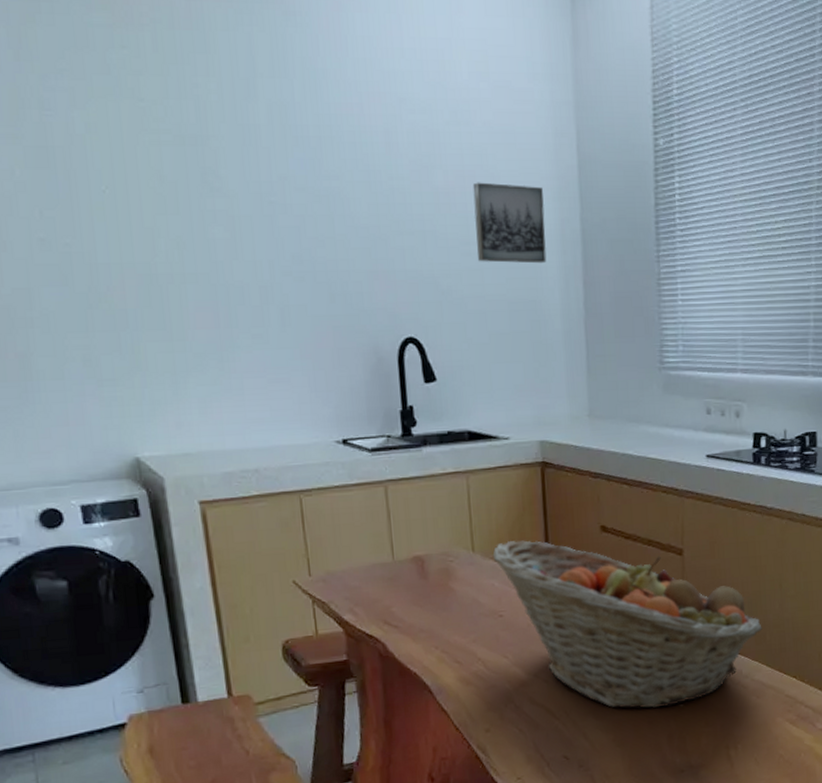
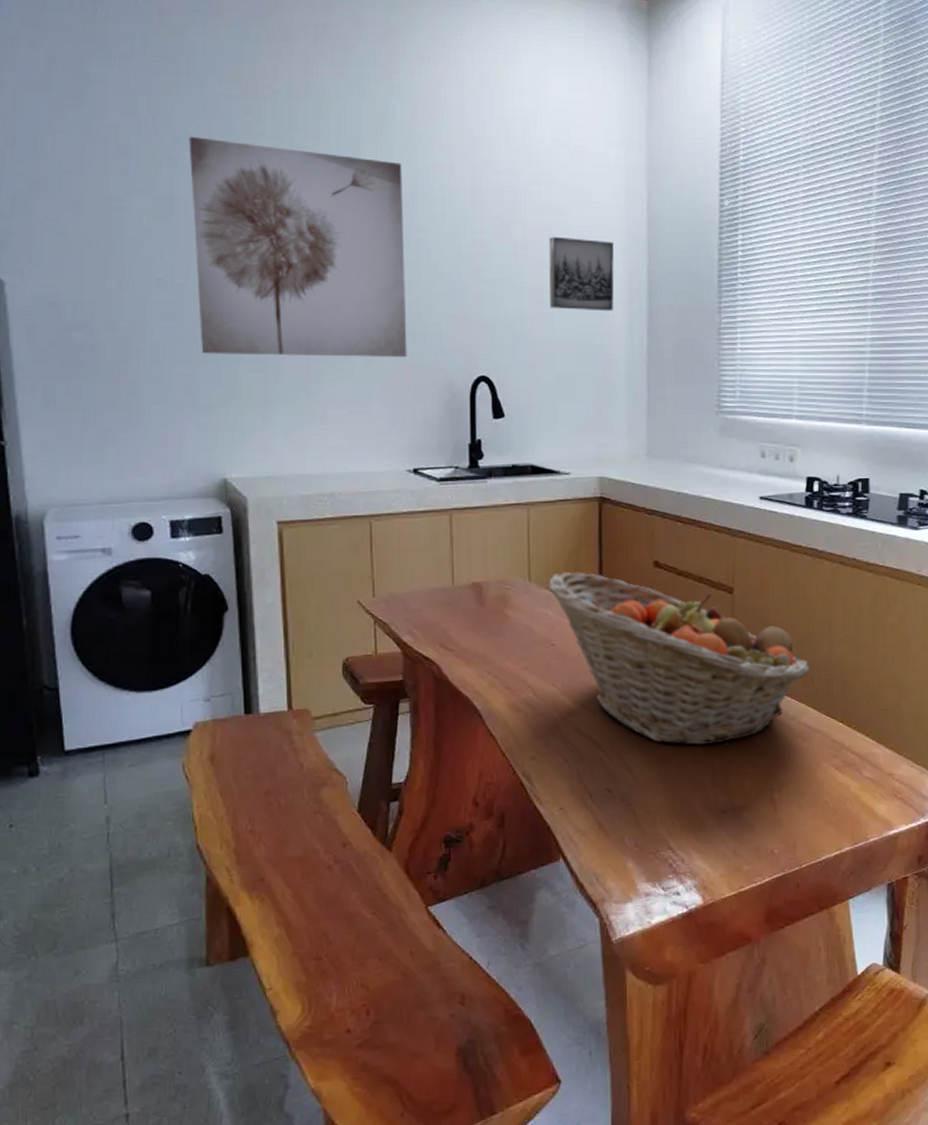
wall art: none [59,73,327,322] -> present [189,136,407,357]

